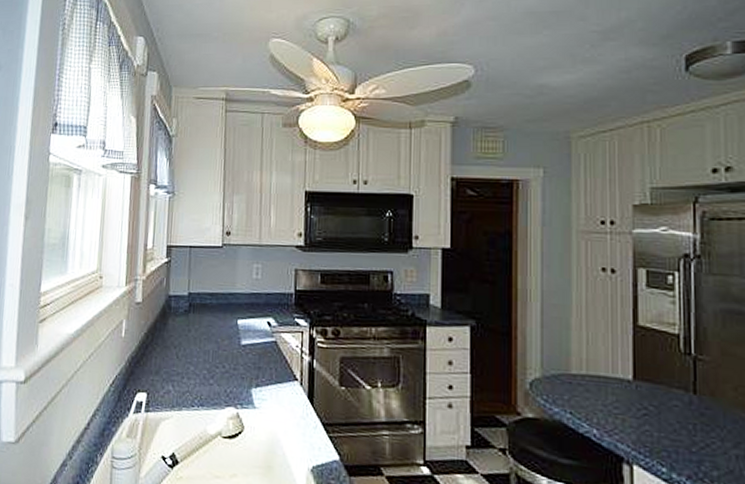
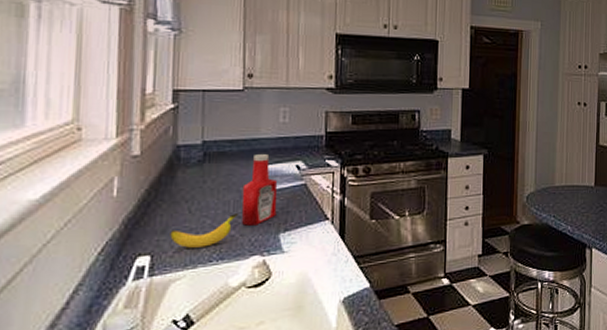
banana: none [162,363,217,392] -> present [170,214,239,248]
ketchup bottle: none [219,308,251,377] -> present [241,154,278,226]

